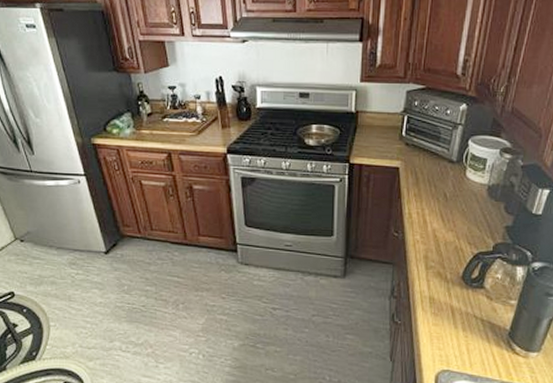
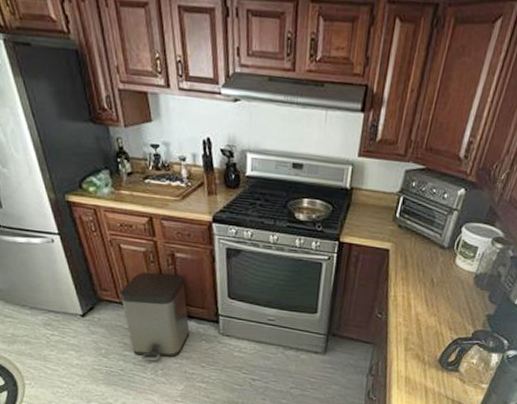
pedal bin: none [141,206,209,294] -> present [120,272,190,361]

